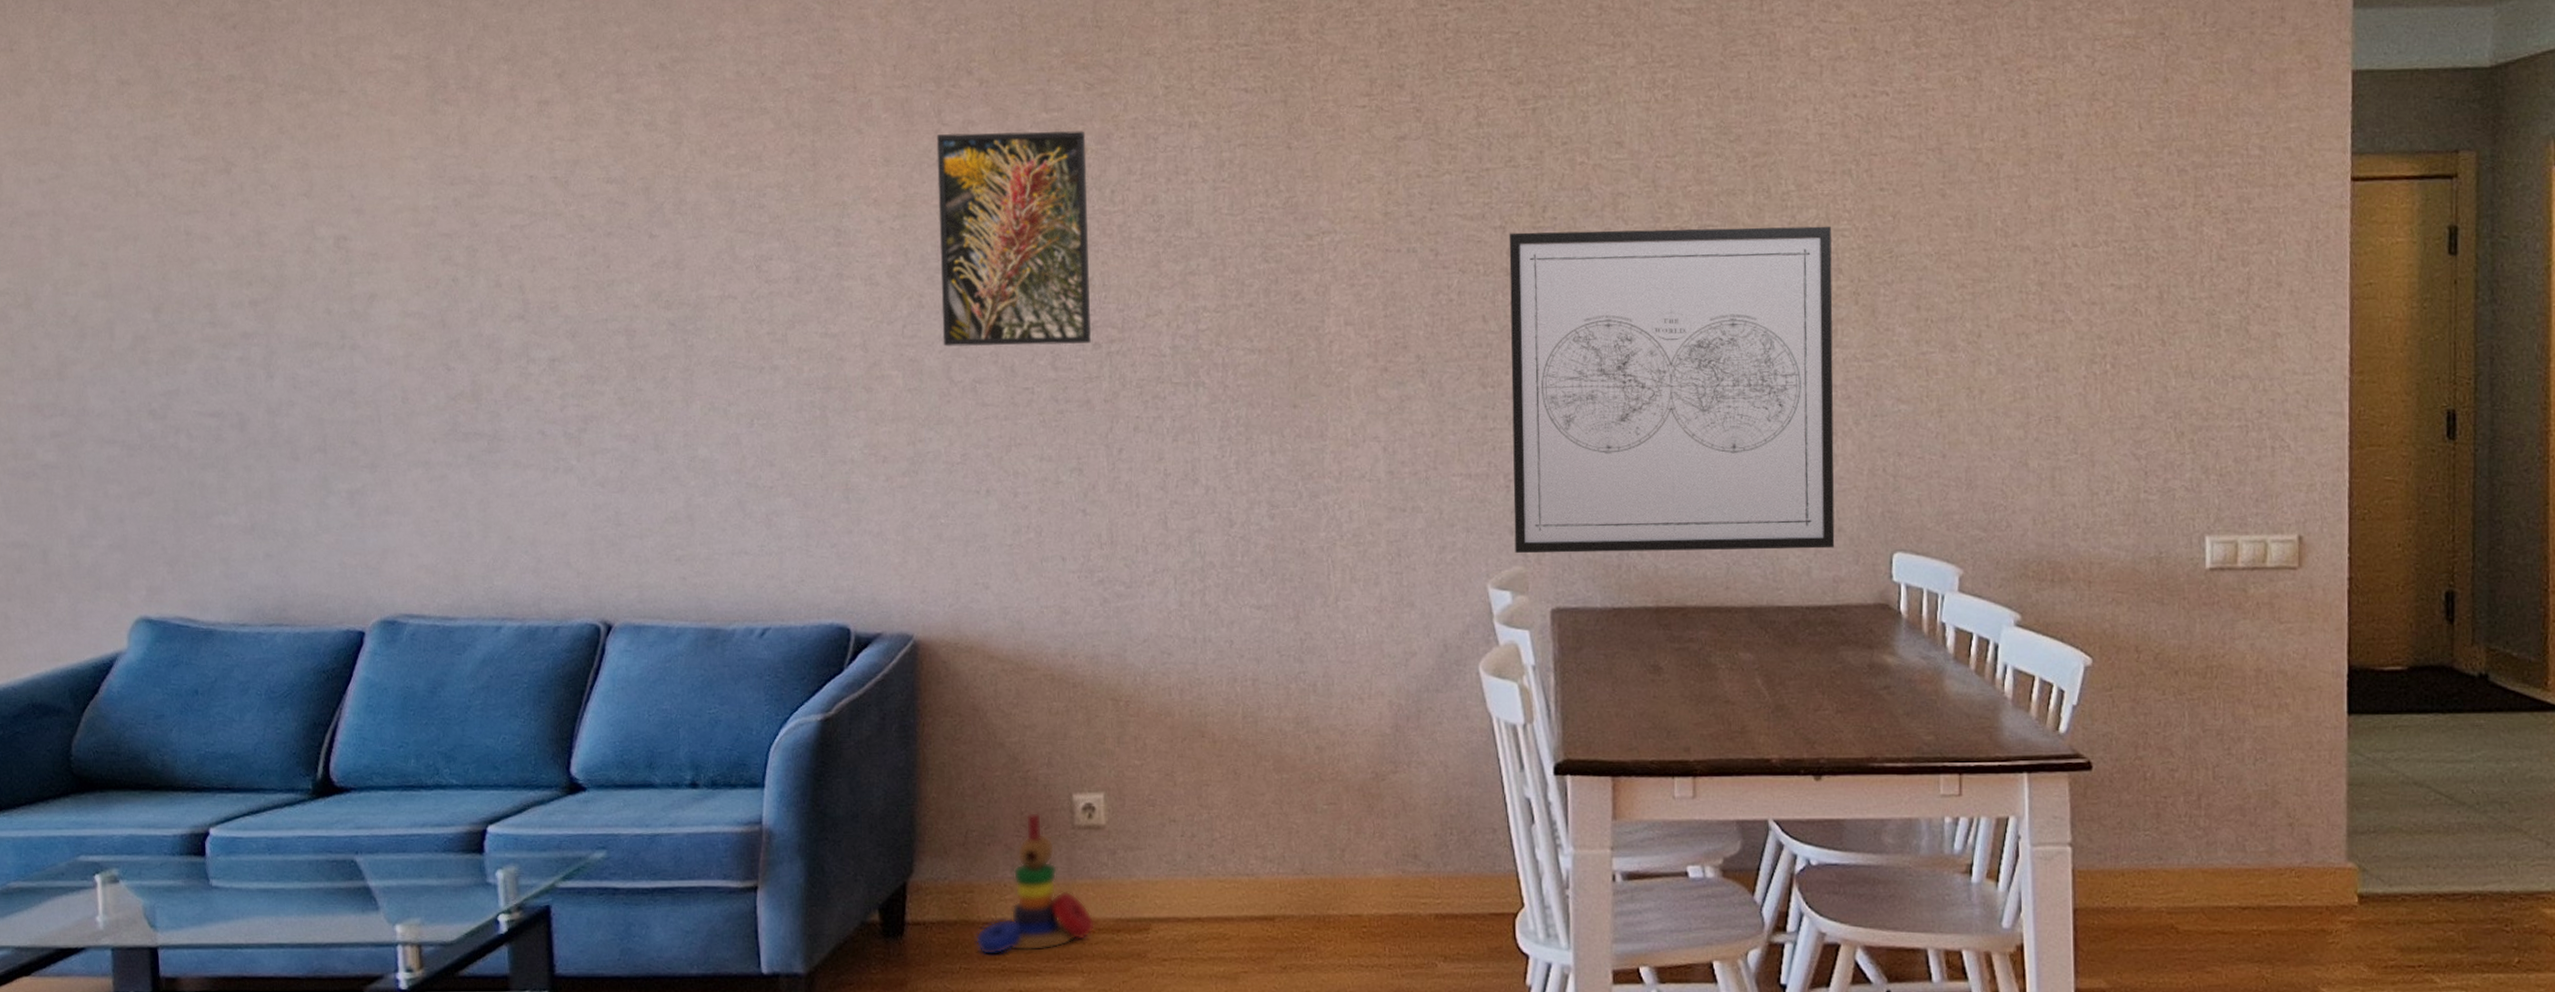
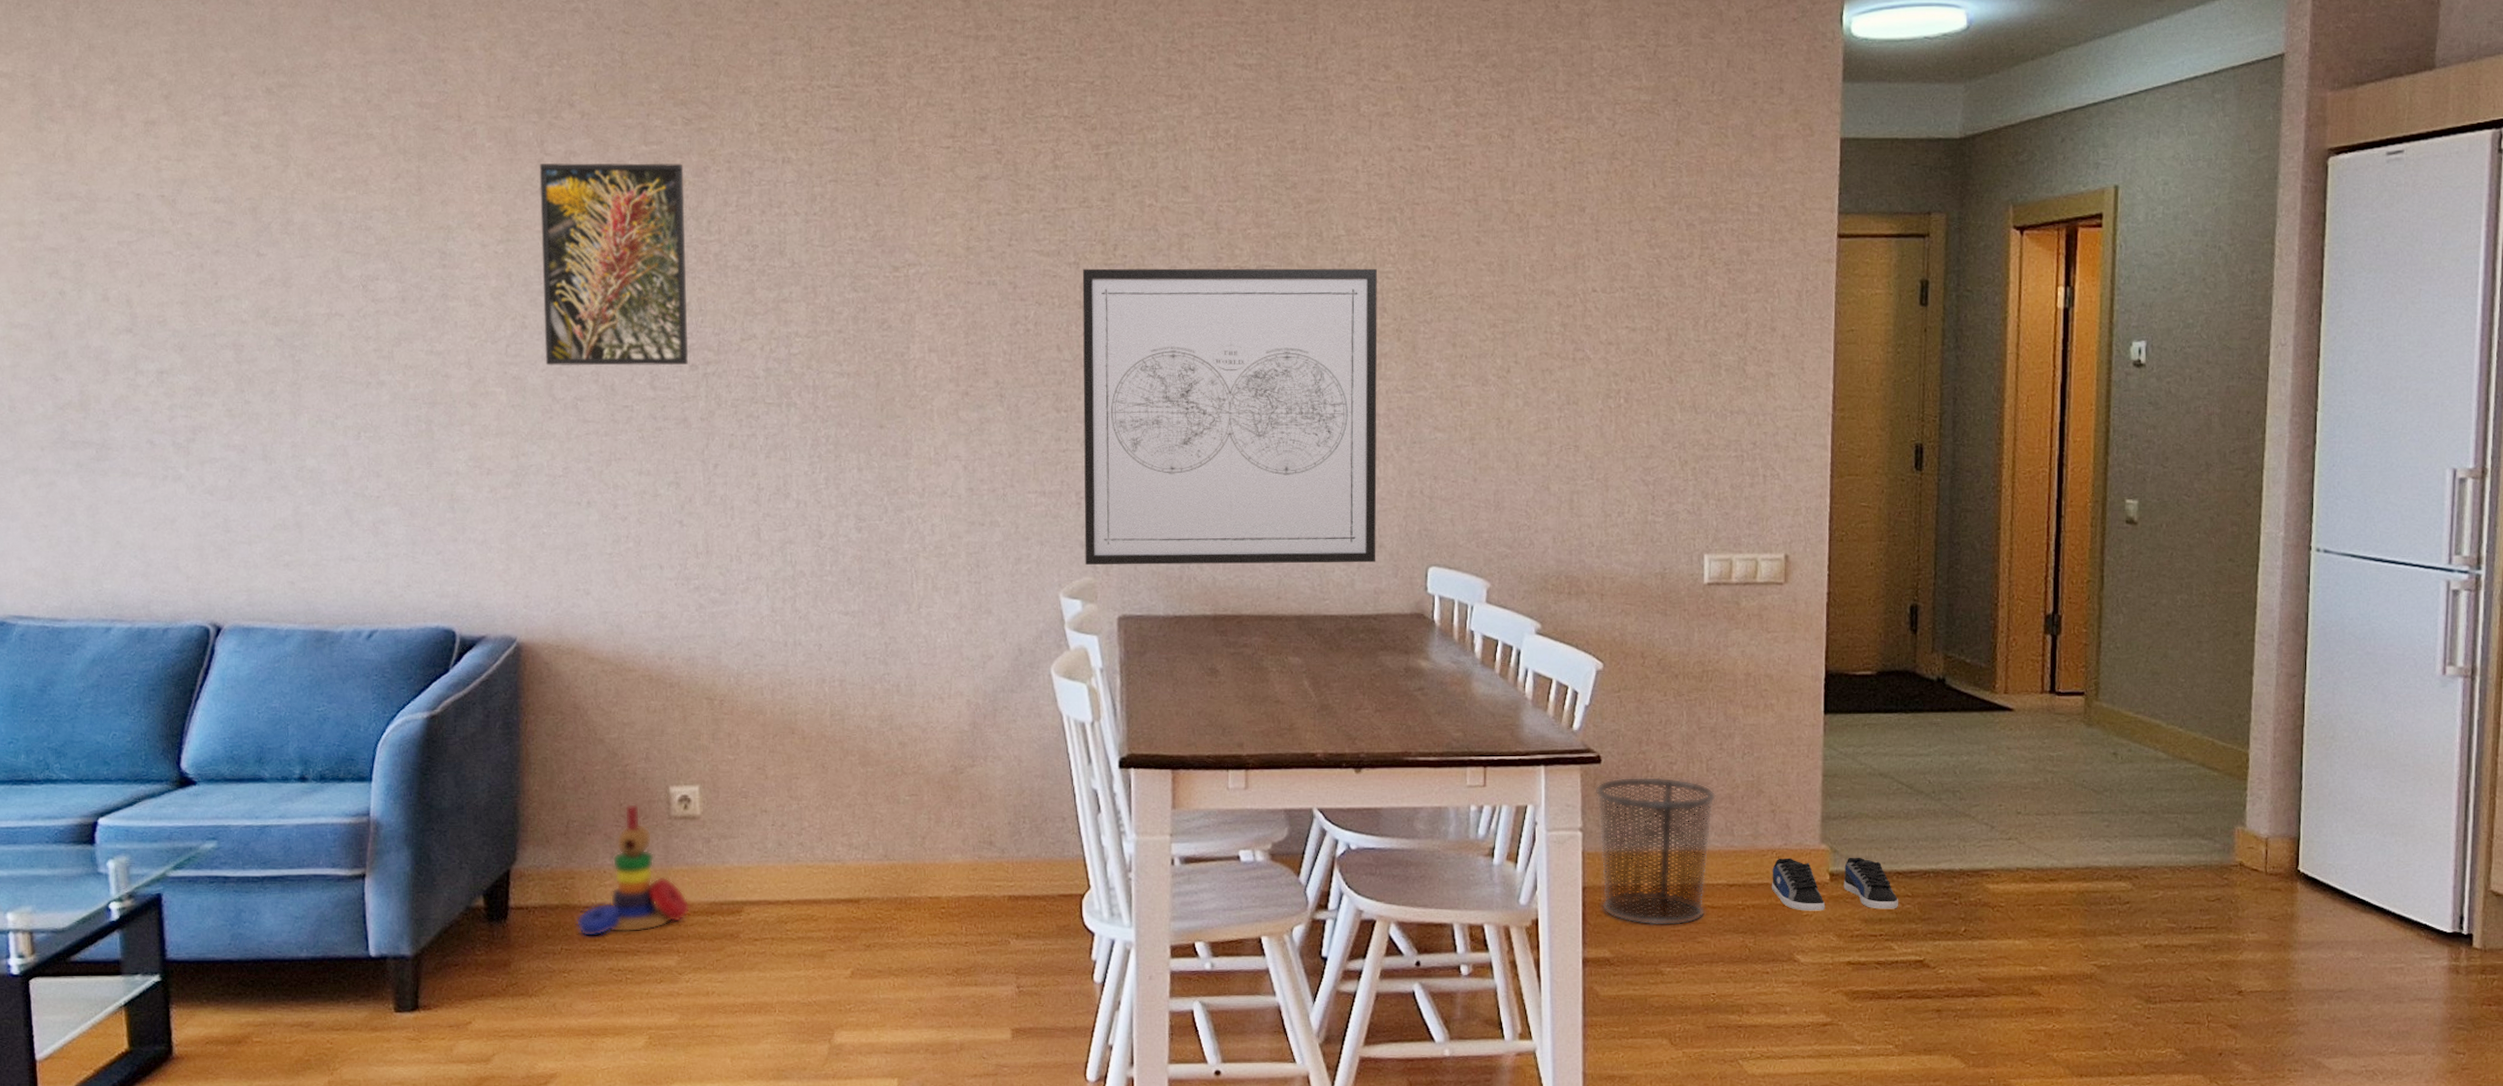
waste bin: none [2085,785,2226,954] -> present [1595,776,1717,927]
shoe: none [2291,877,2439,938] -> present [1772,857,1898,911]

